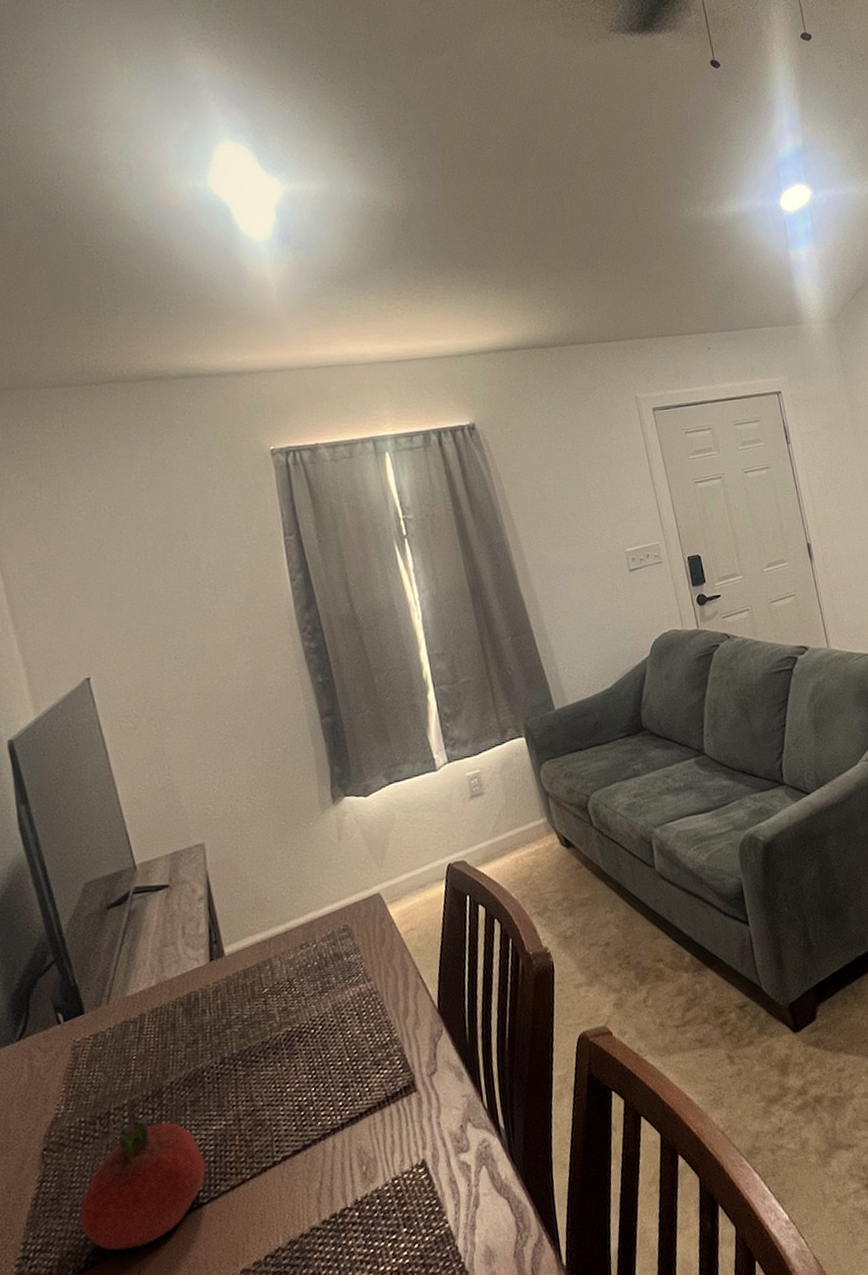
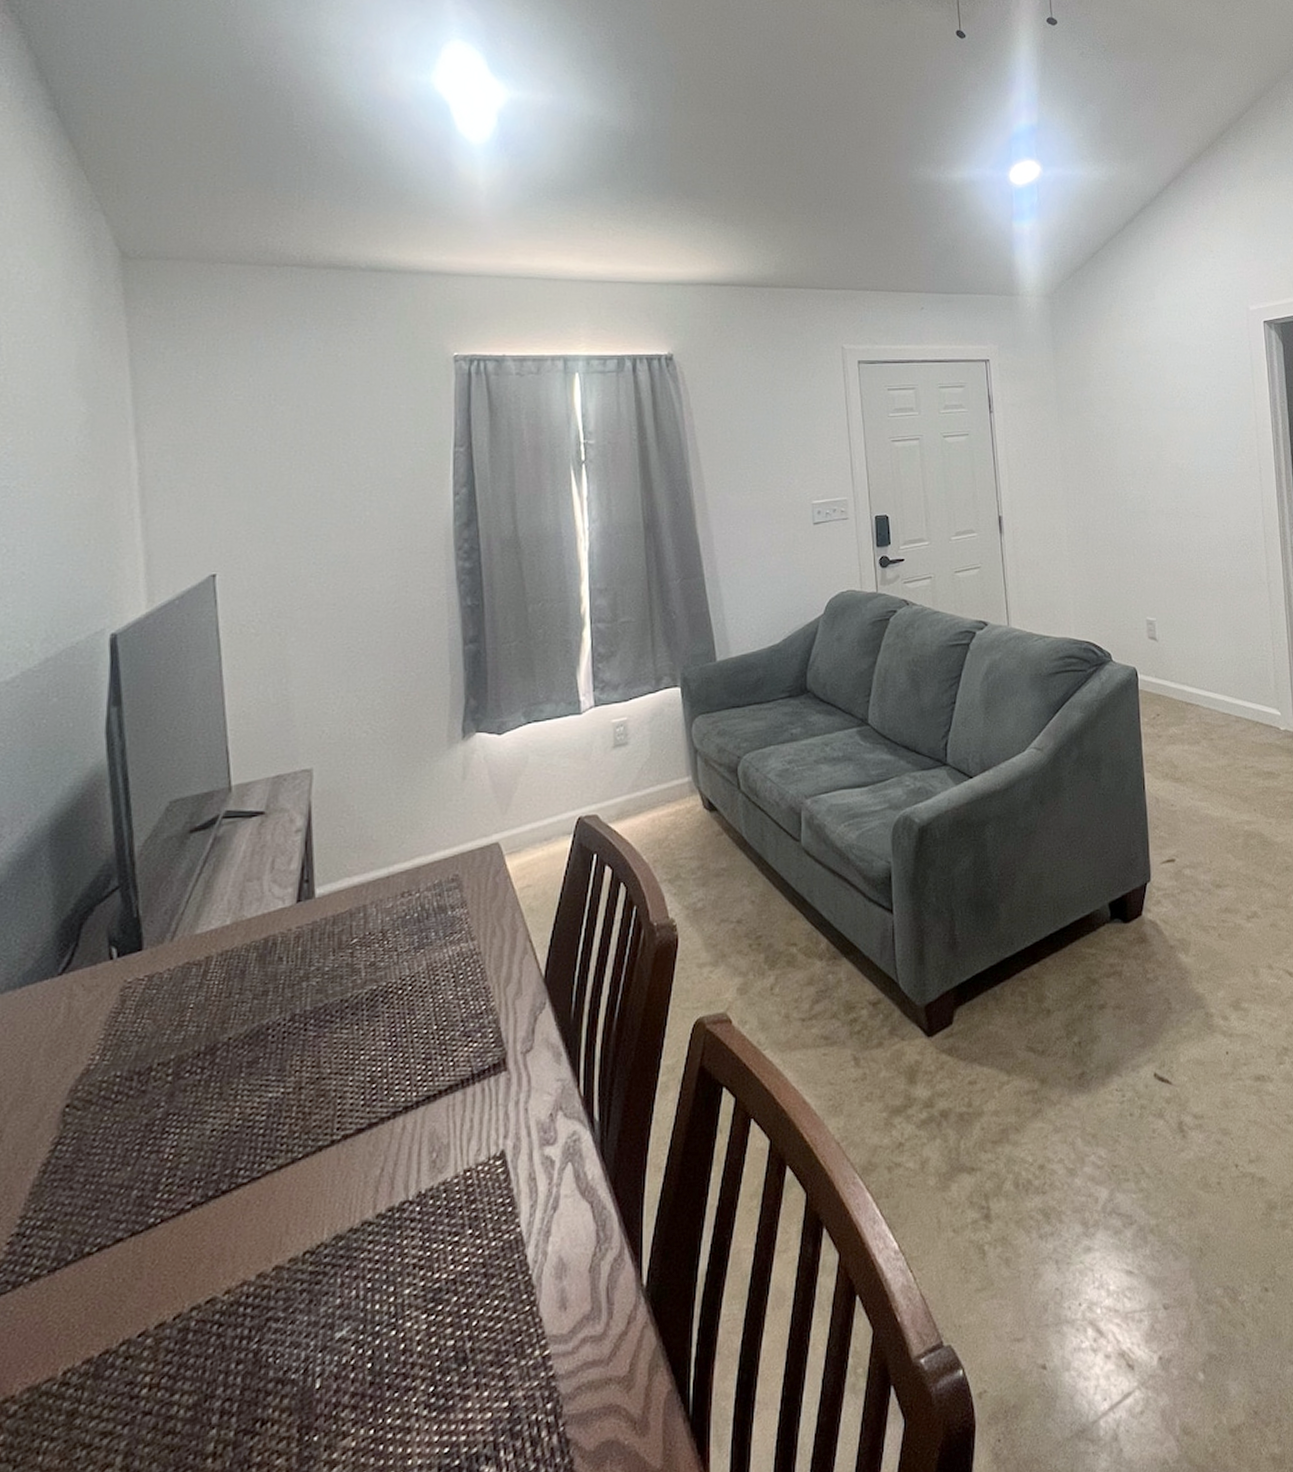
fruit: present [79,1119,206,1251] -> none [93,1078,253,1233]

